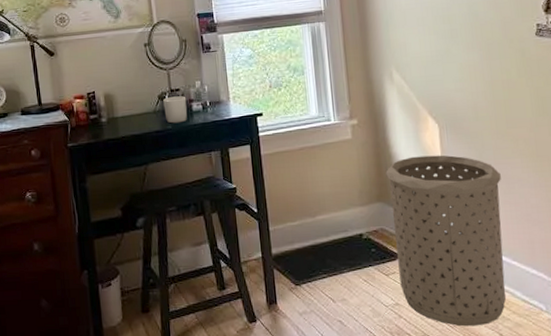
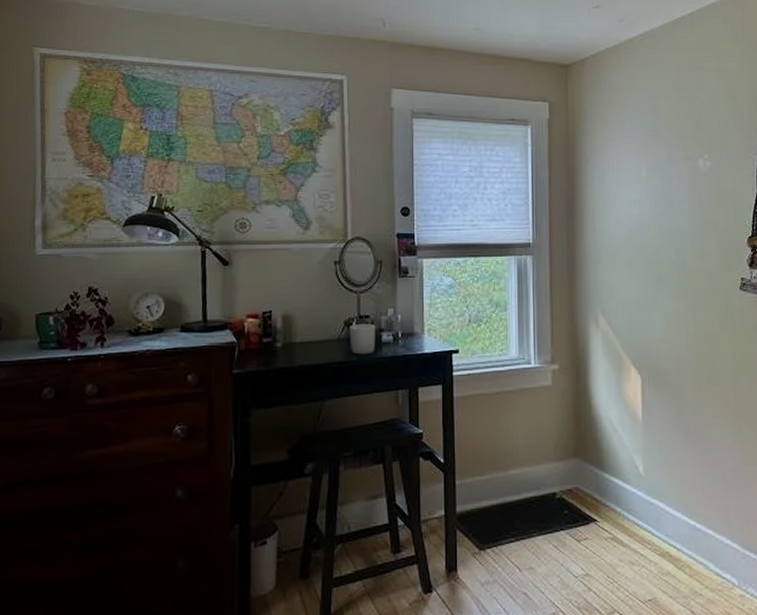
laundry basket: present [386,155,506,327] -> none [584,409,700,602]

